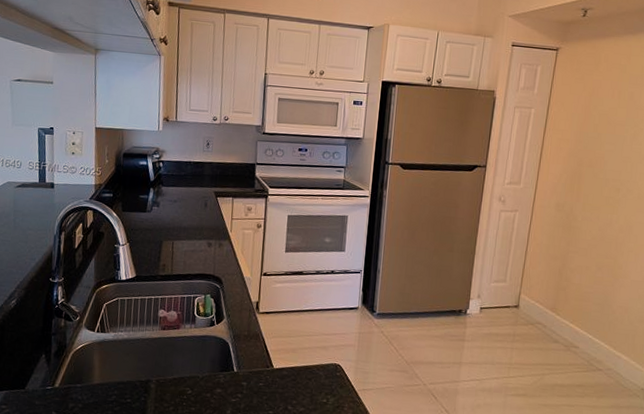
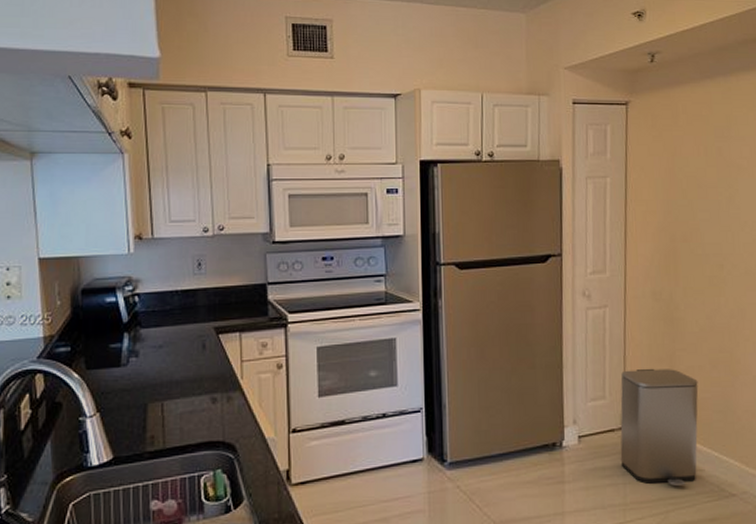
pedal bin: none [511,262,584,357] -> present [620,368,699,487]

